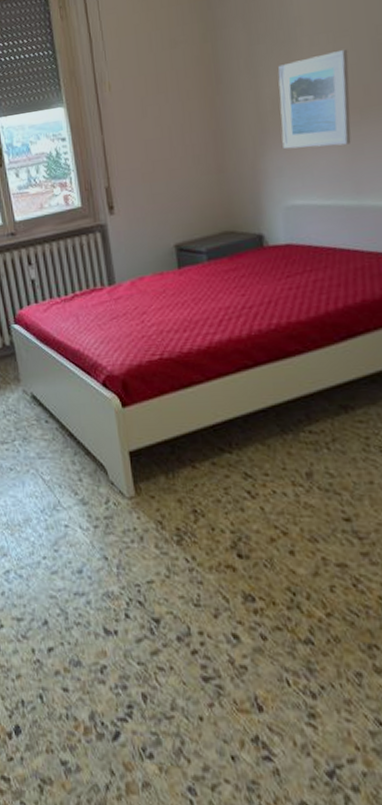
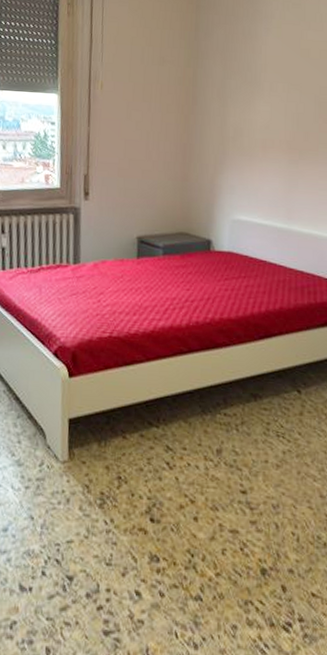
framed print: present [278,49,351,149] -> none [237,99,297,177]

